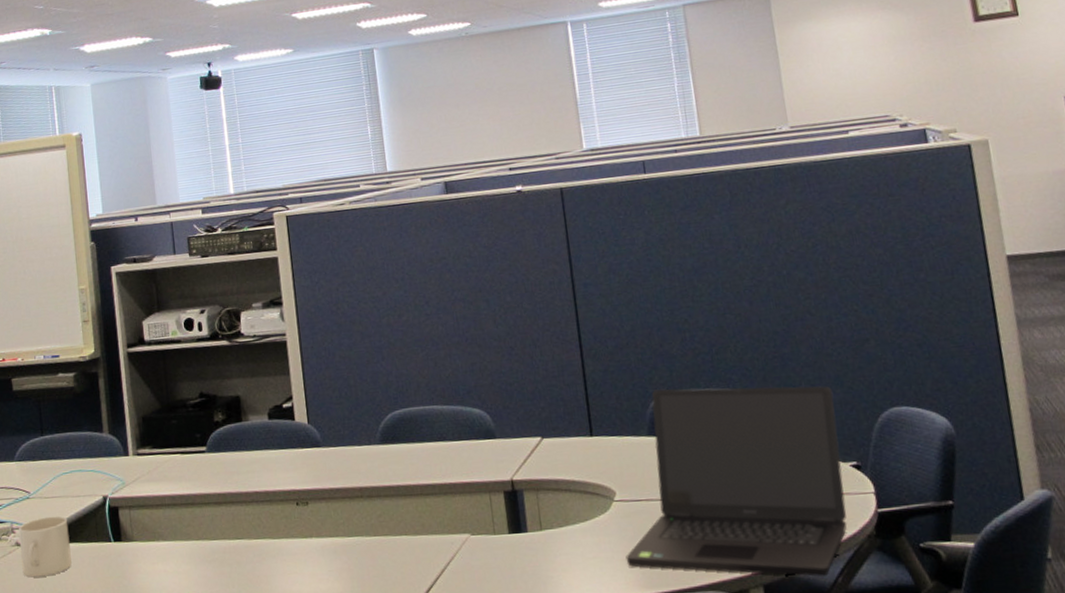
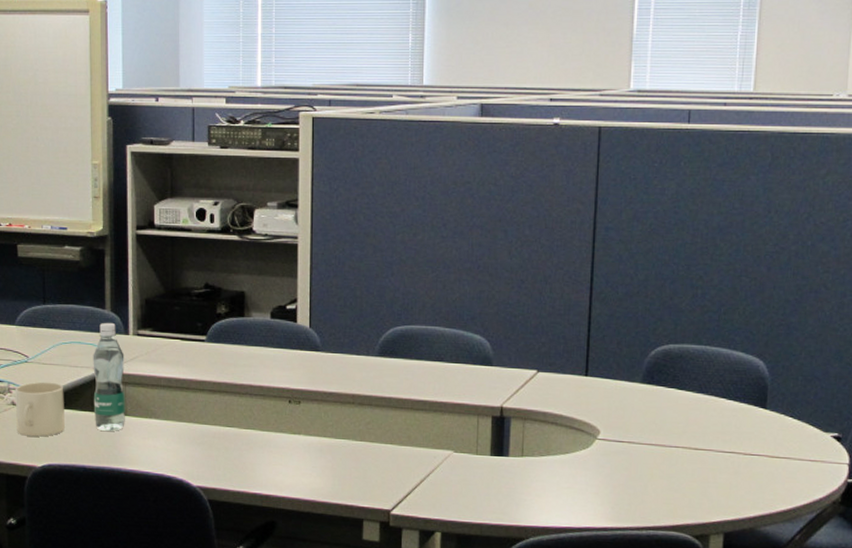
bottle: none [94,445,134,562] -> present [93,322,126,432]
laptop: present [626,386,847,577] -> none [598,340,831,532]

